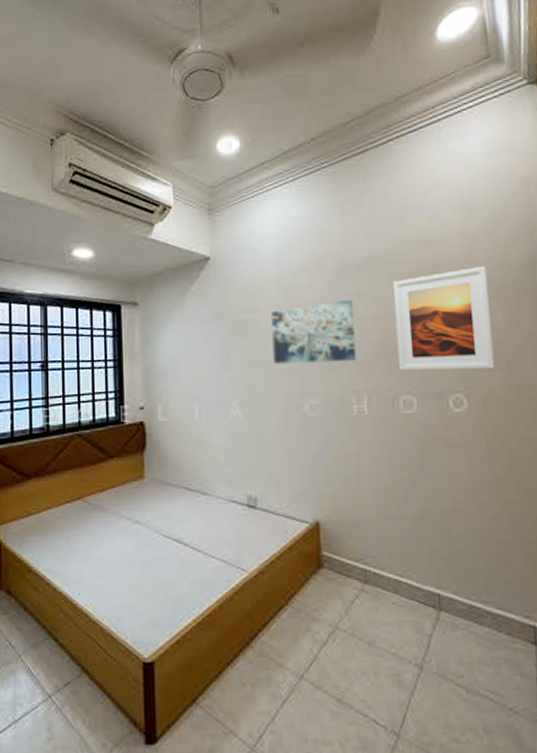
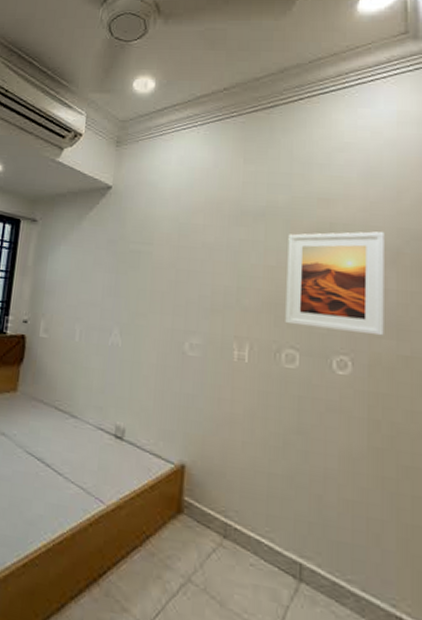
wall art: present [271,300,357,364] -> none [160,245,247,307]

